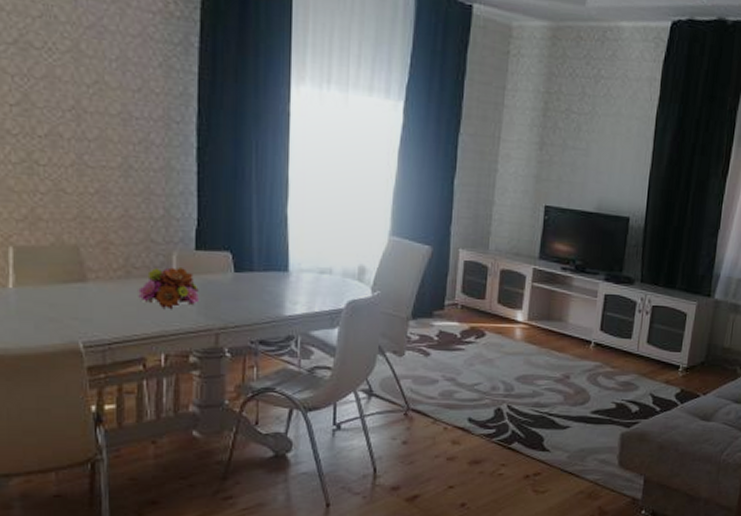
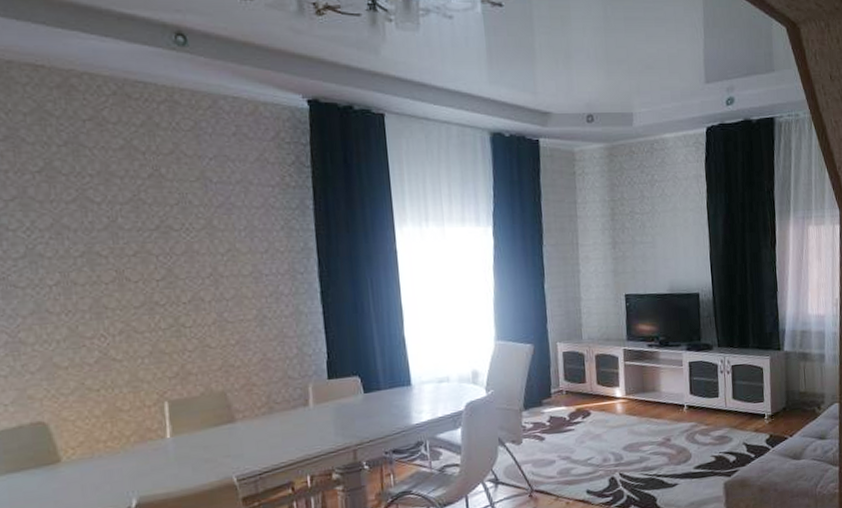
flower bouquet: present [138,266,200,308] -> none [281,395,337,435]

